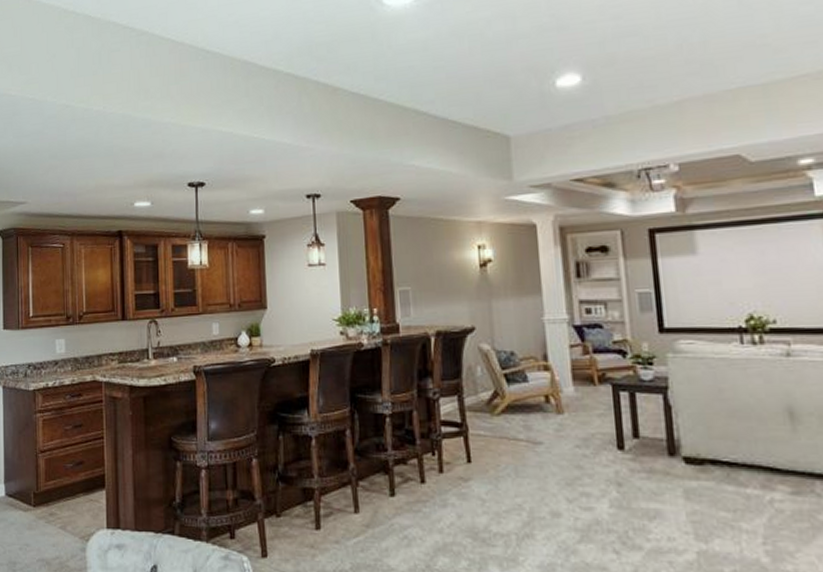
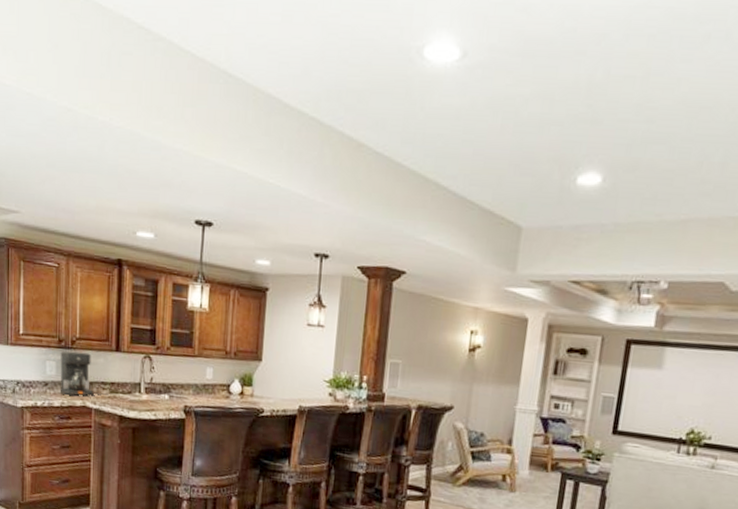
coffee maker: none [69,326,103,372] -> present [59,351,94,397]

